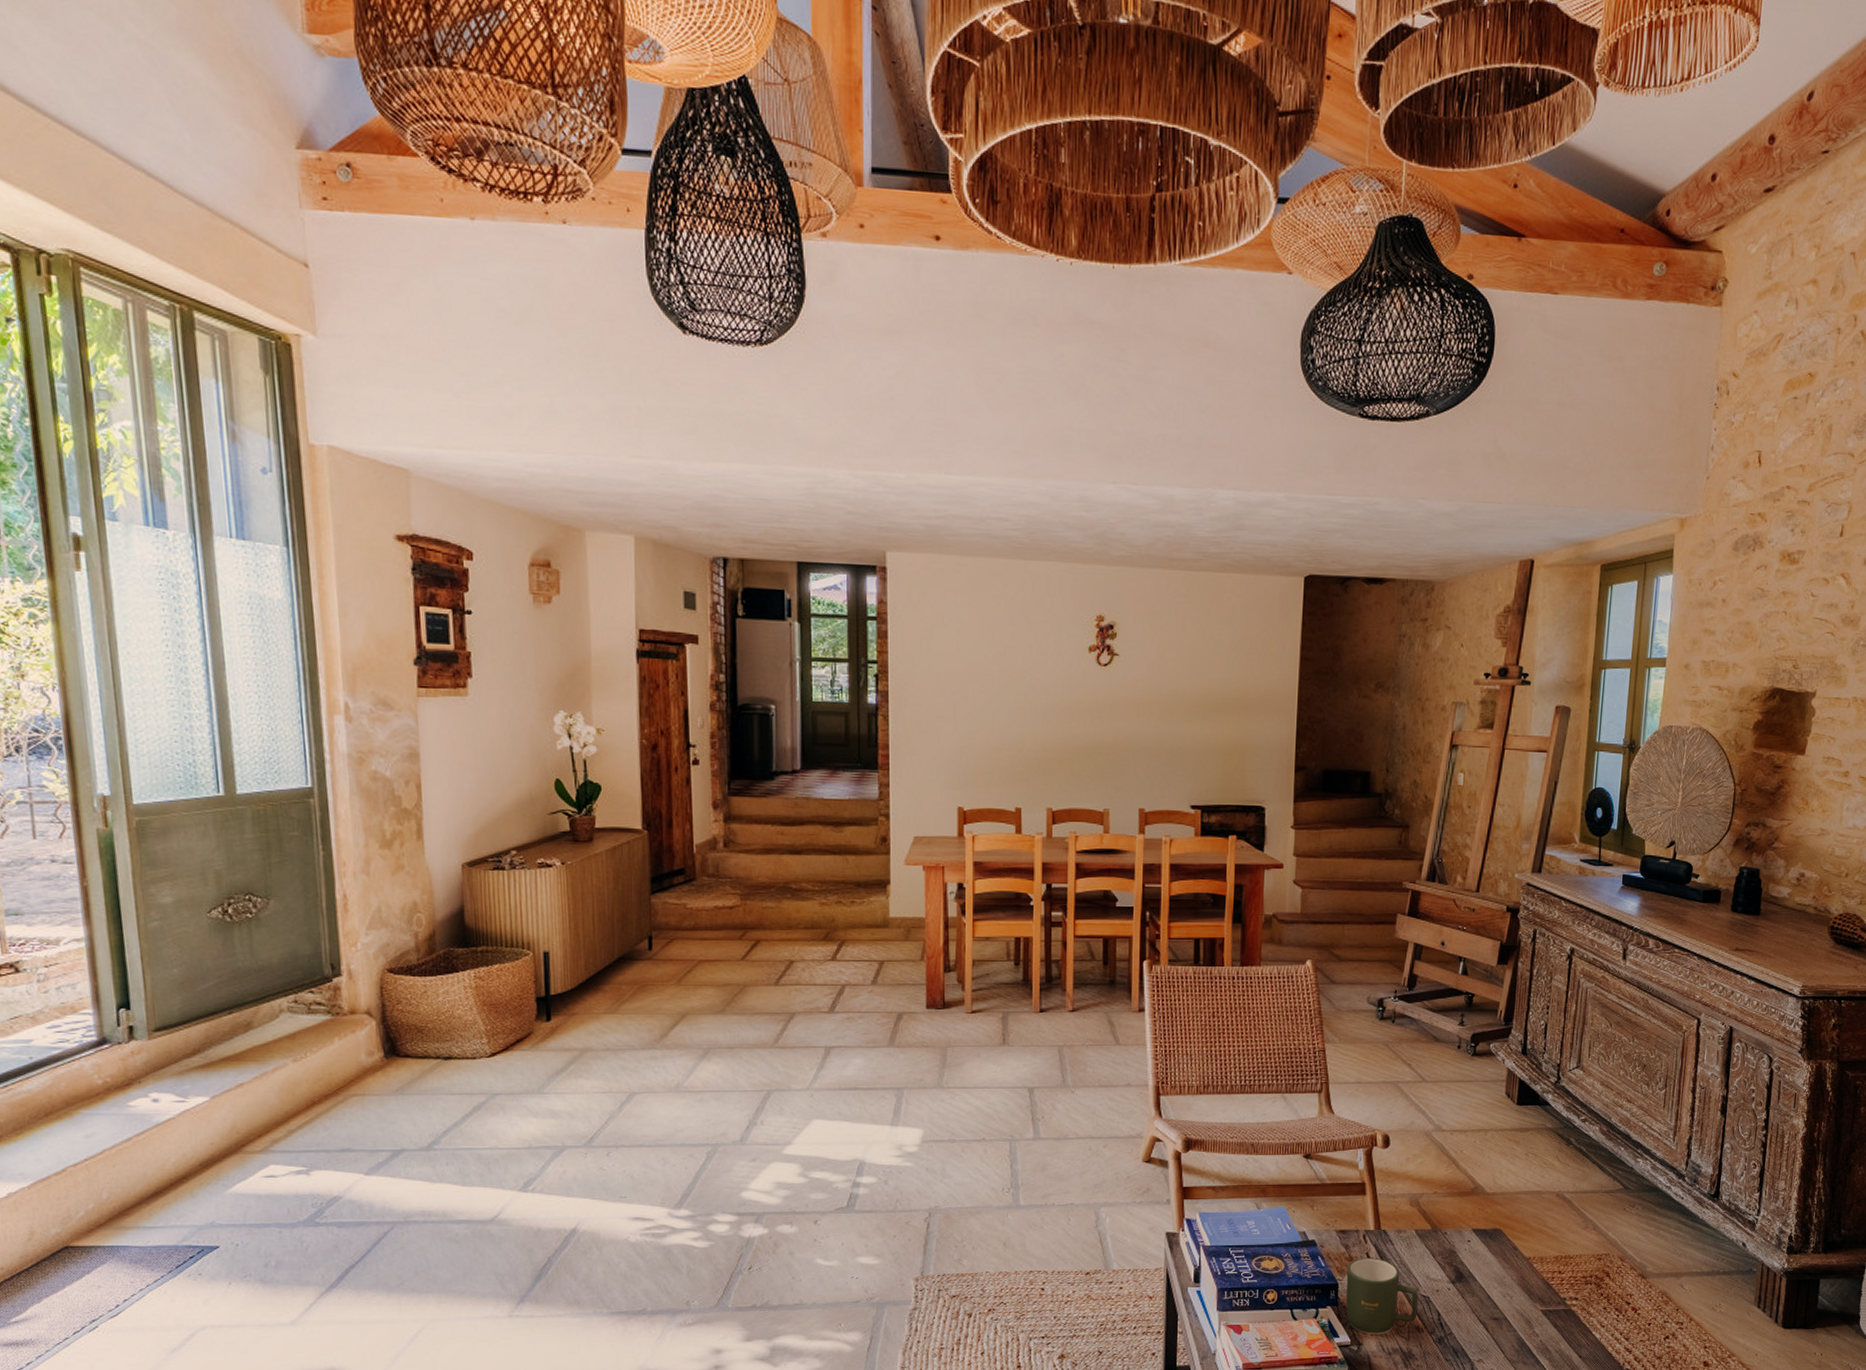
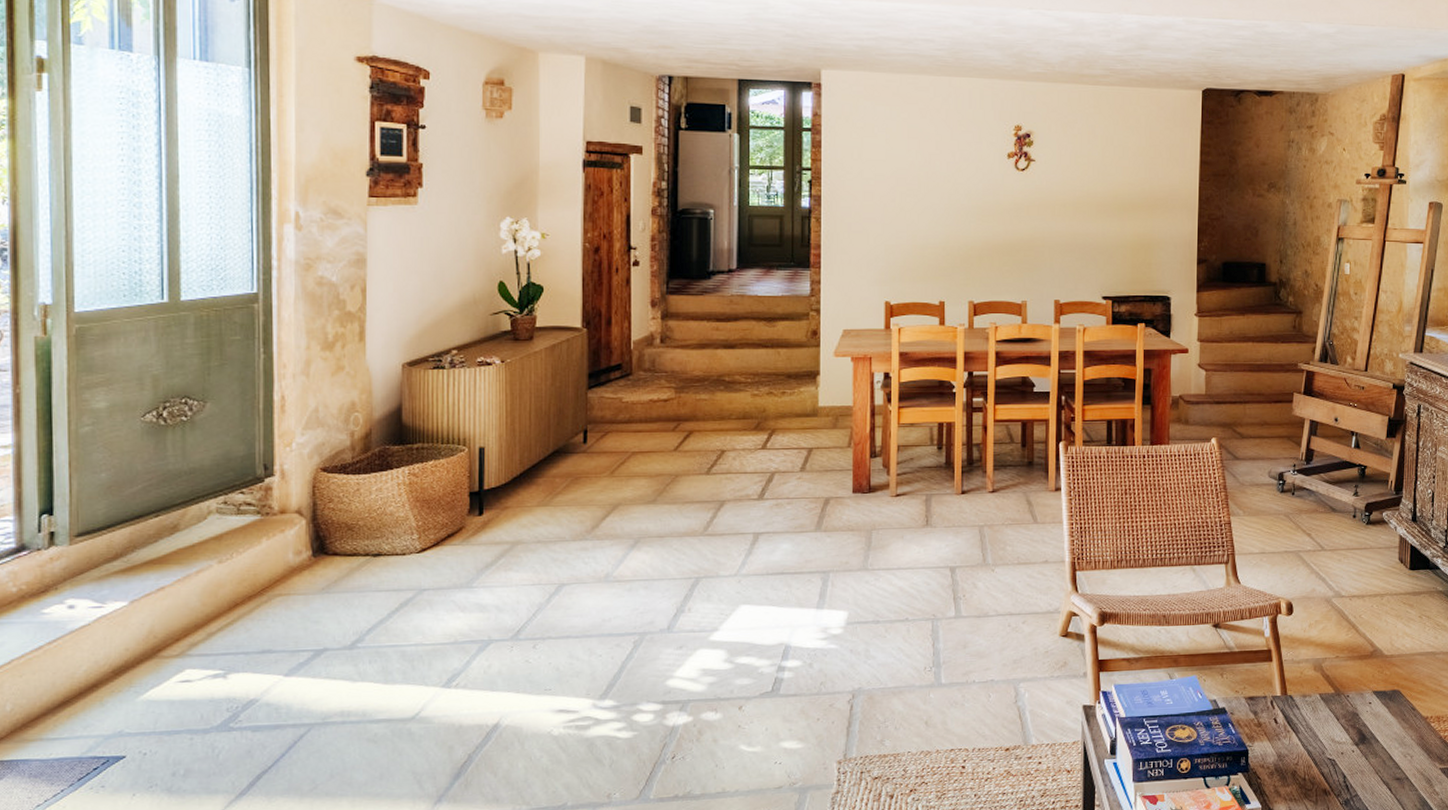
mug: present [1346,1257,1419,1335] -> none [1256,723,1325,800]

